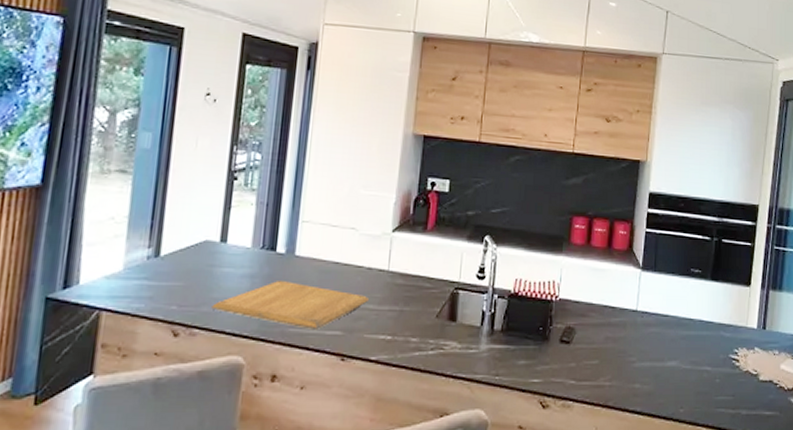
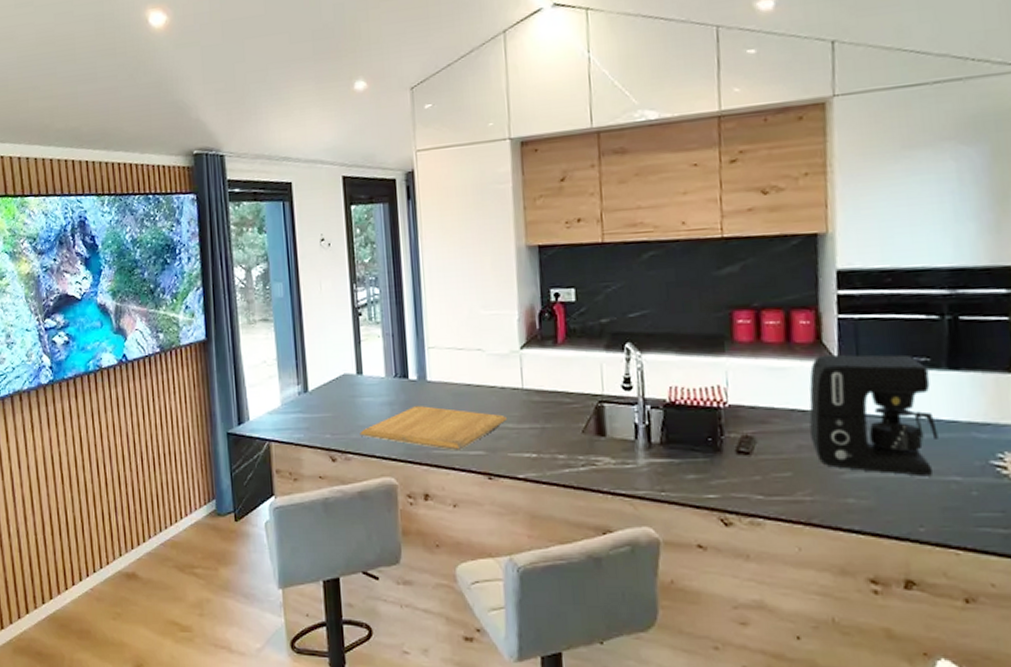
coffee maker: none [616,261,700,366] -> present [809,354,938,477]

